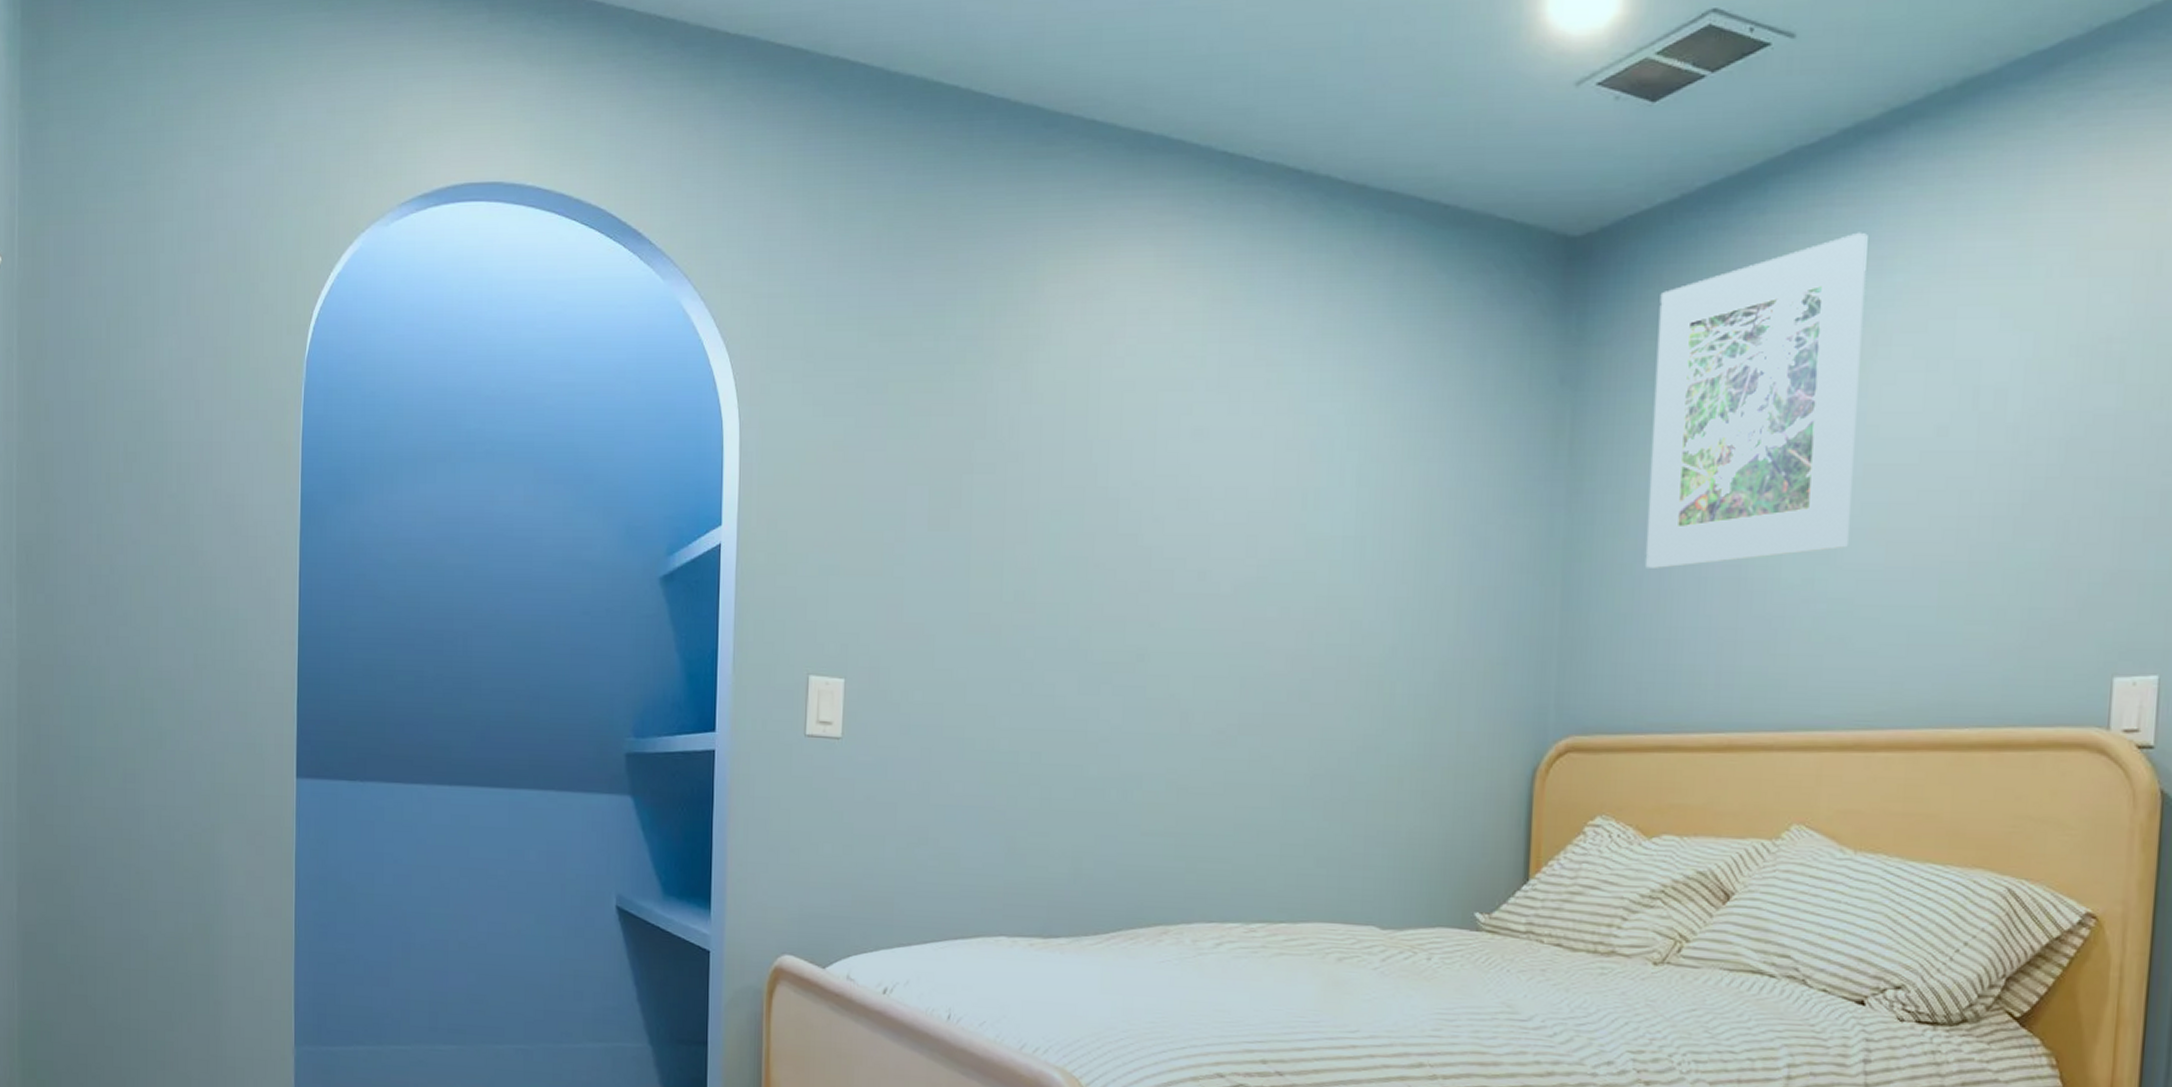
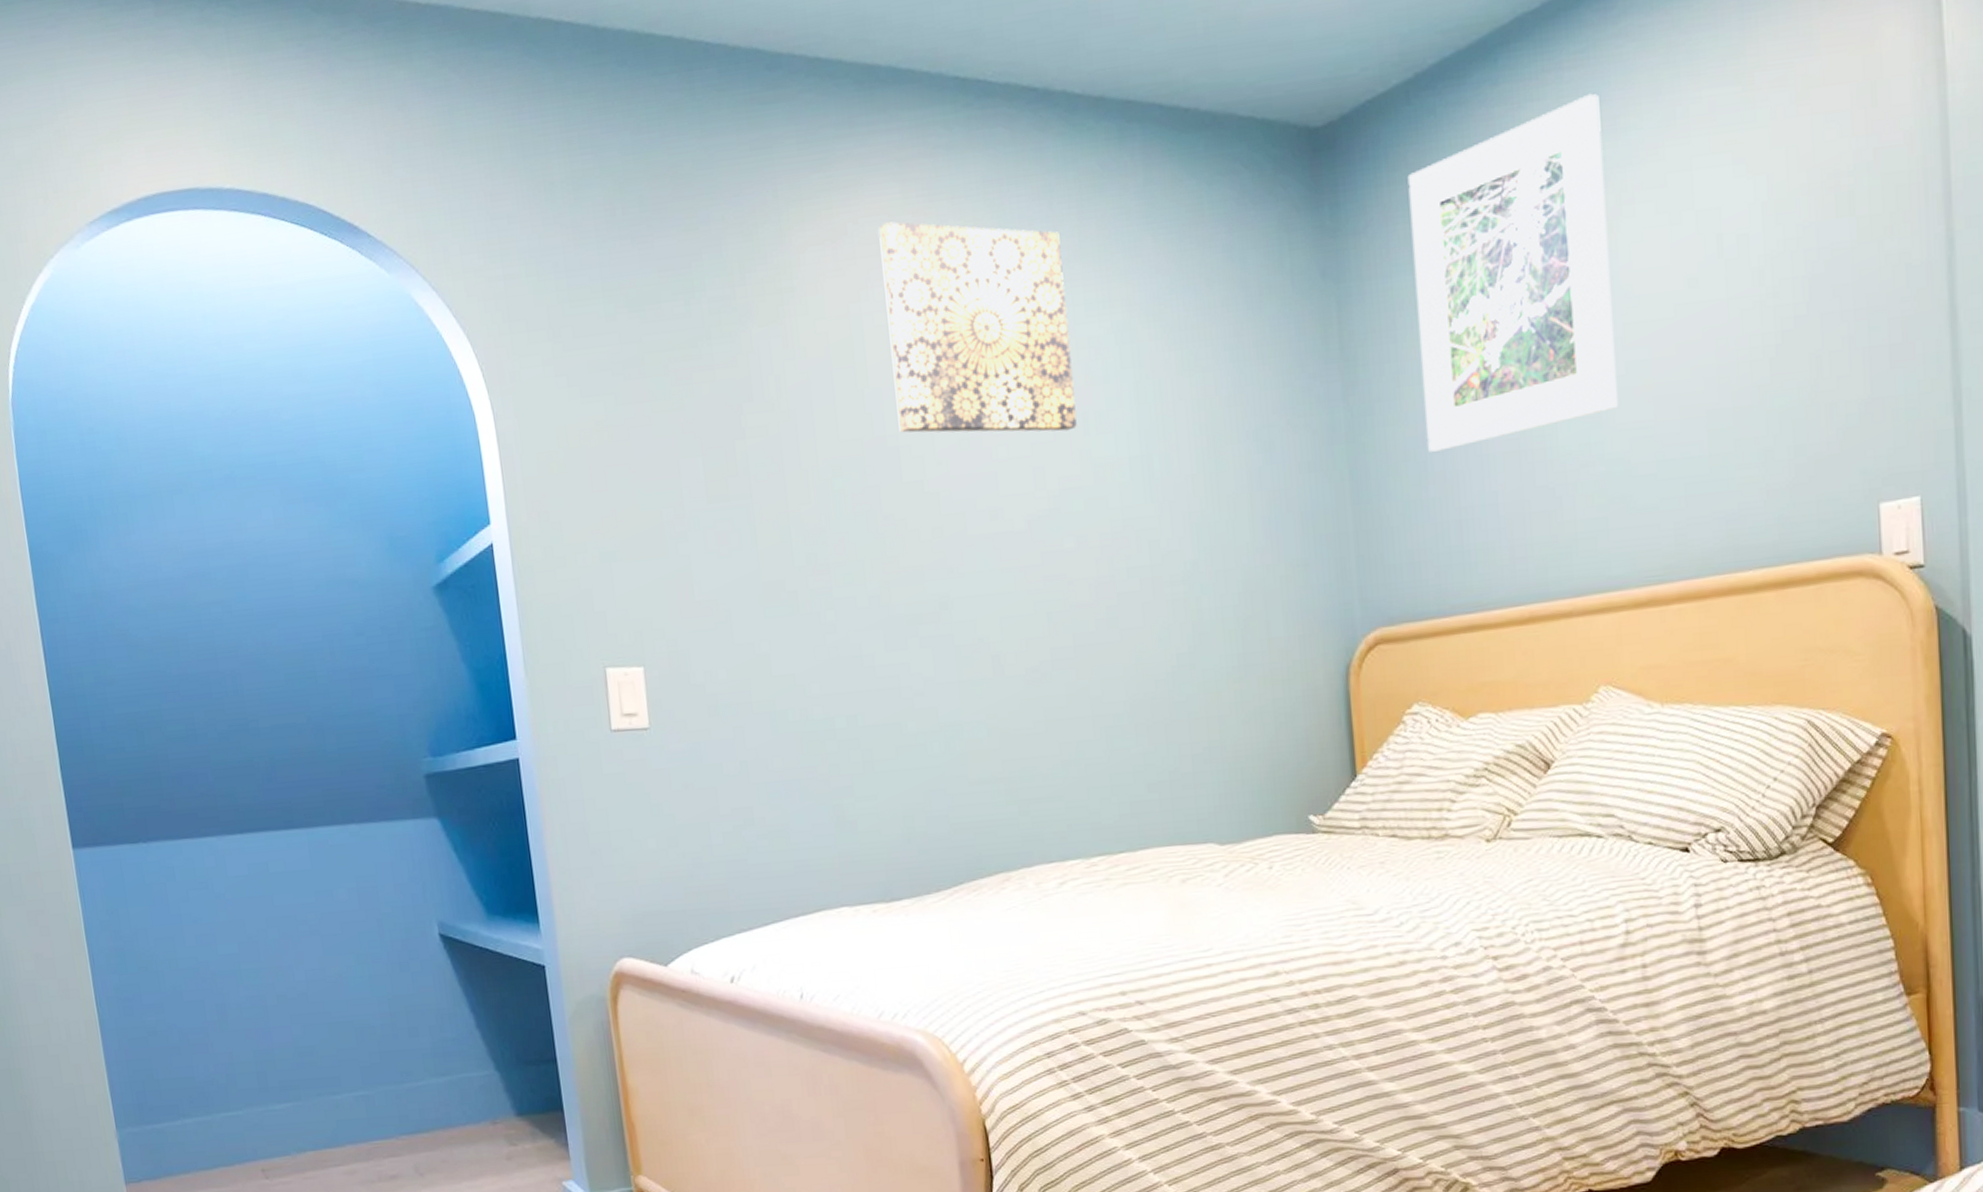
wall art: none [1121,283,1304,503] -> present [878,221,1077,433]

